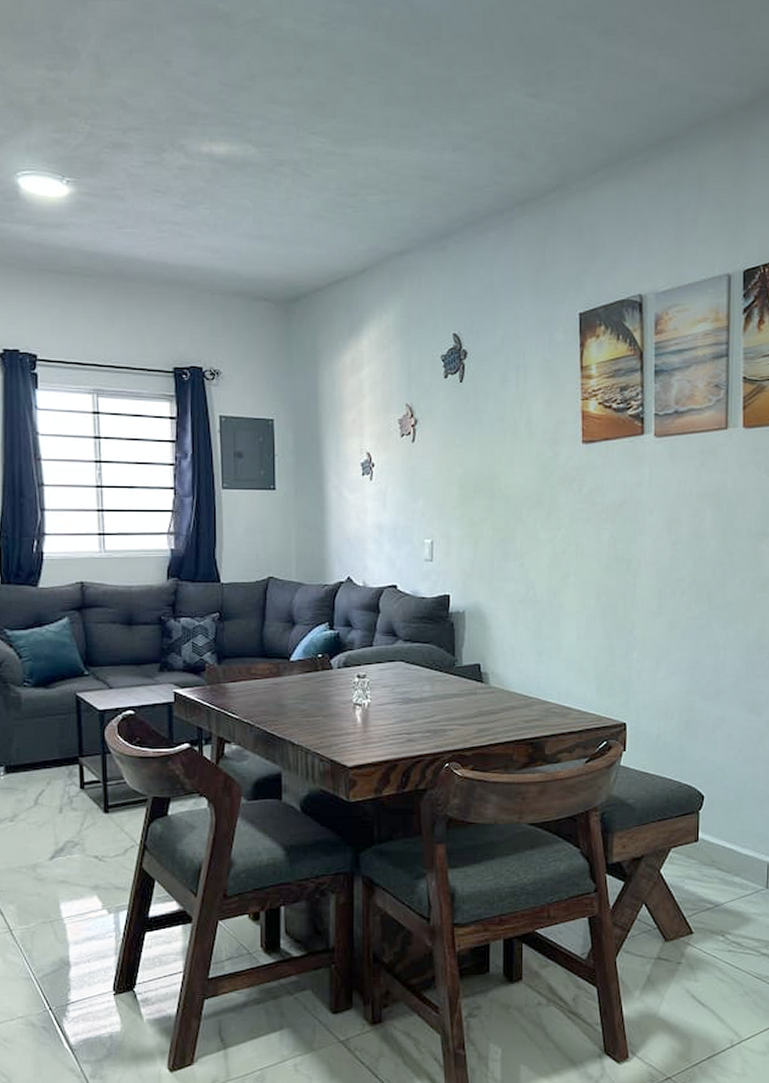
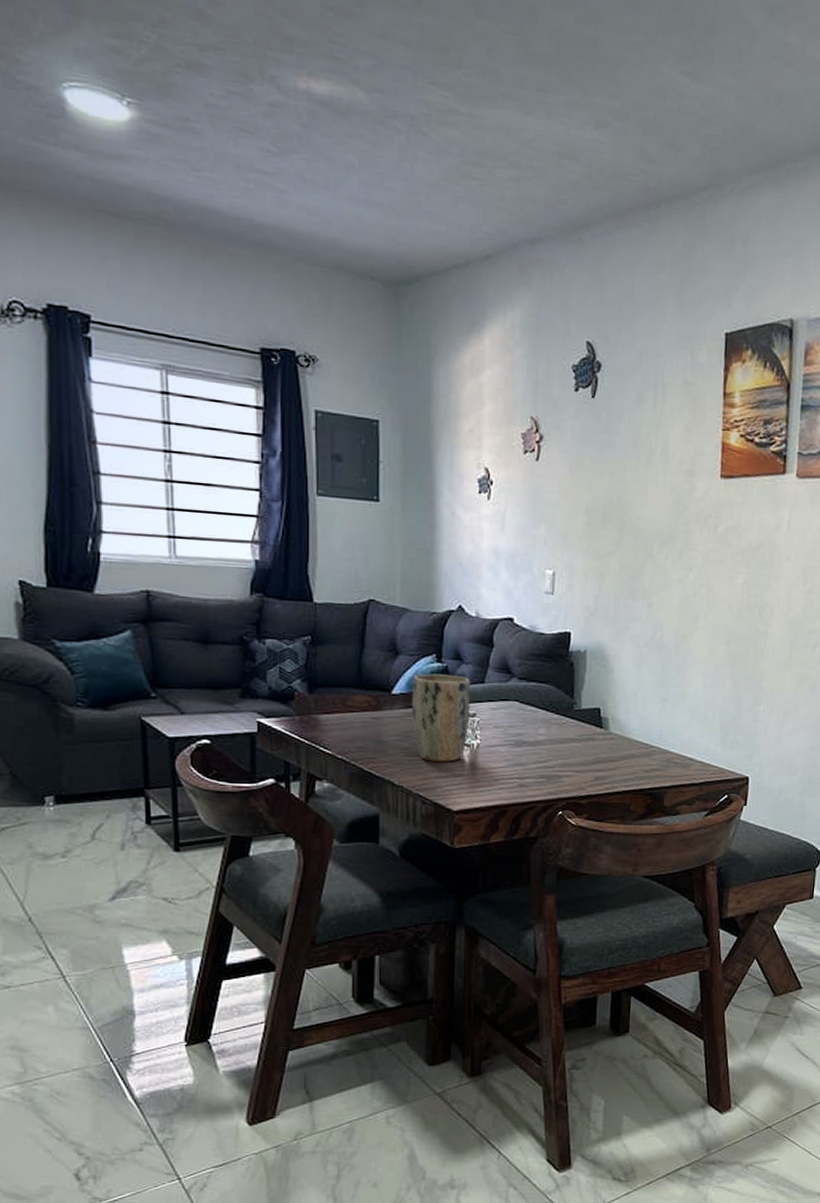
plant pot: none [308,640,361,721] -> present [411,673,471,762]

